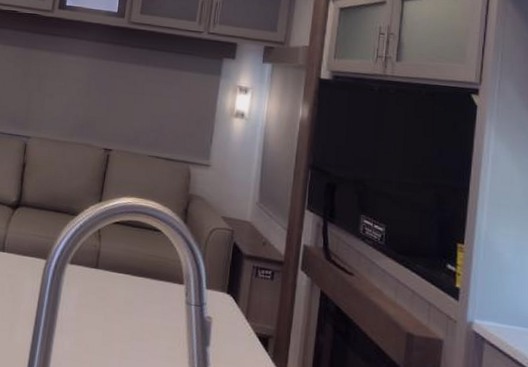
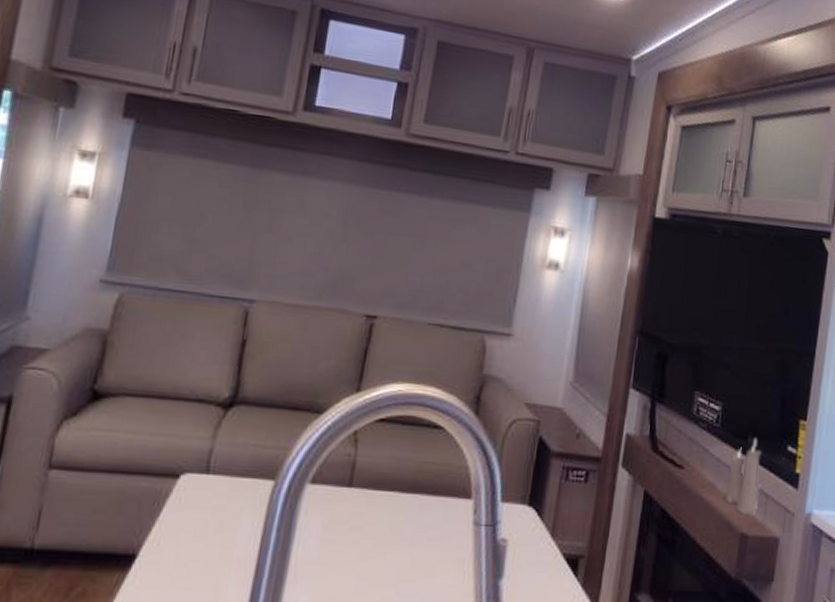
candle: none [390,248,423,320] -> present [724,429,762,517]

